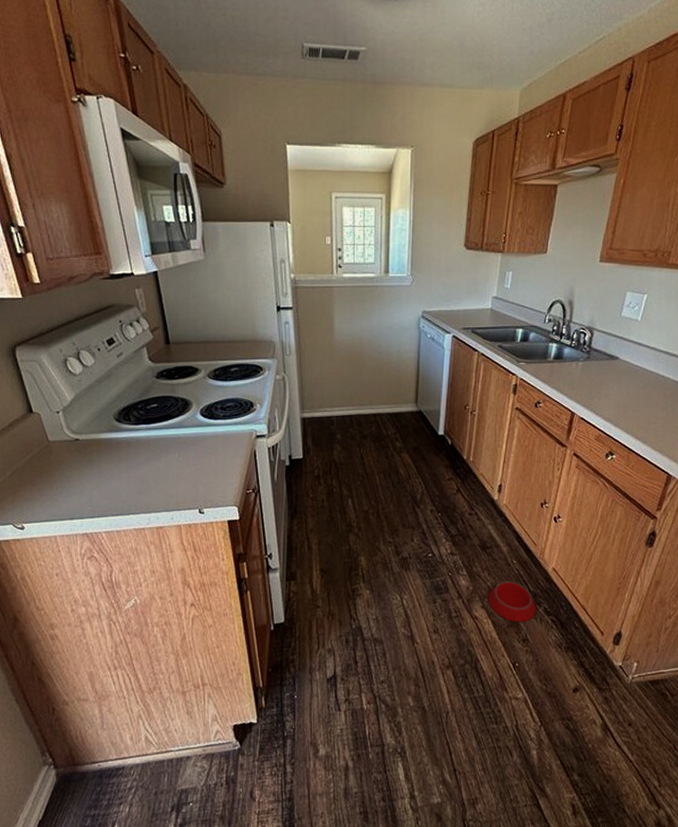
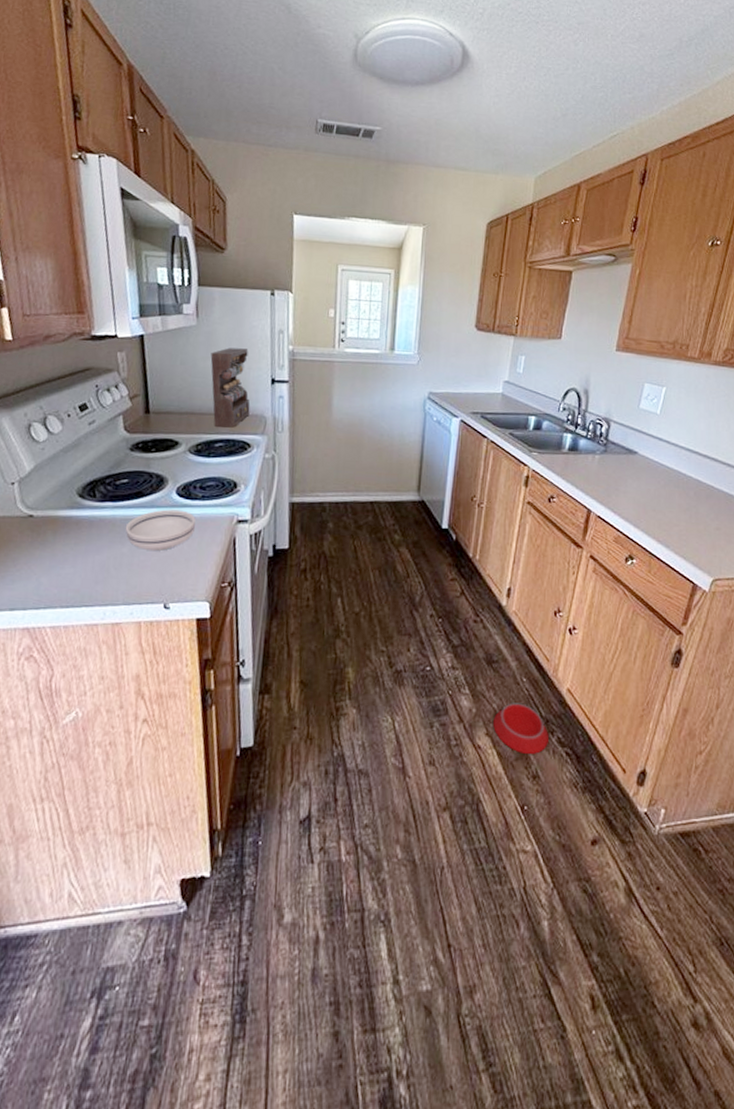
bowl: none [159,429,219,465] -> present [125,509,196,551]
spice rack: none [220,279,260,353] -> present [210,347,250,428]

